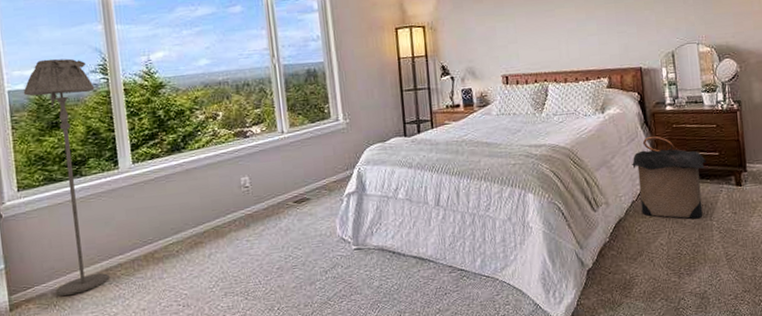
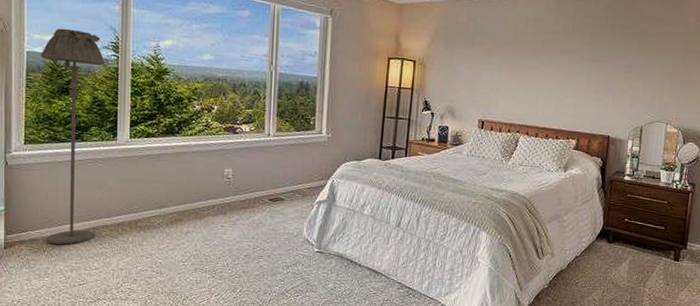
laundry hamper: present [631,136,707,219] -> none [581,200,652,282]

